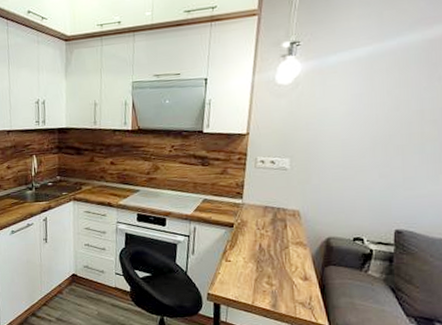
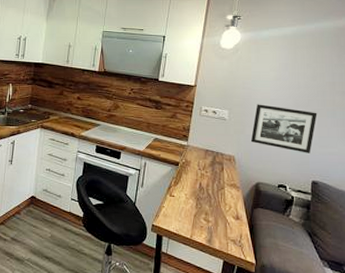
picture frame: none [318,146,401,199] -> present [250,104,317,153]

